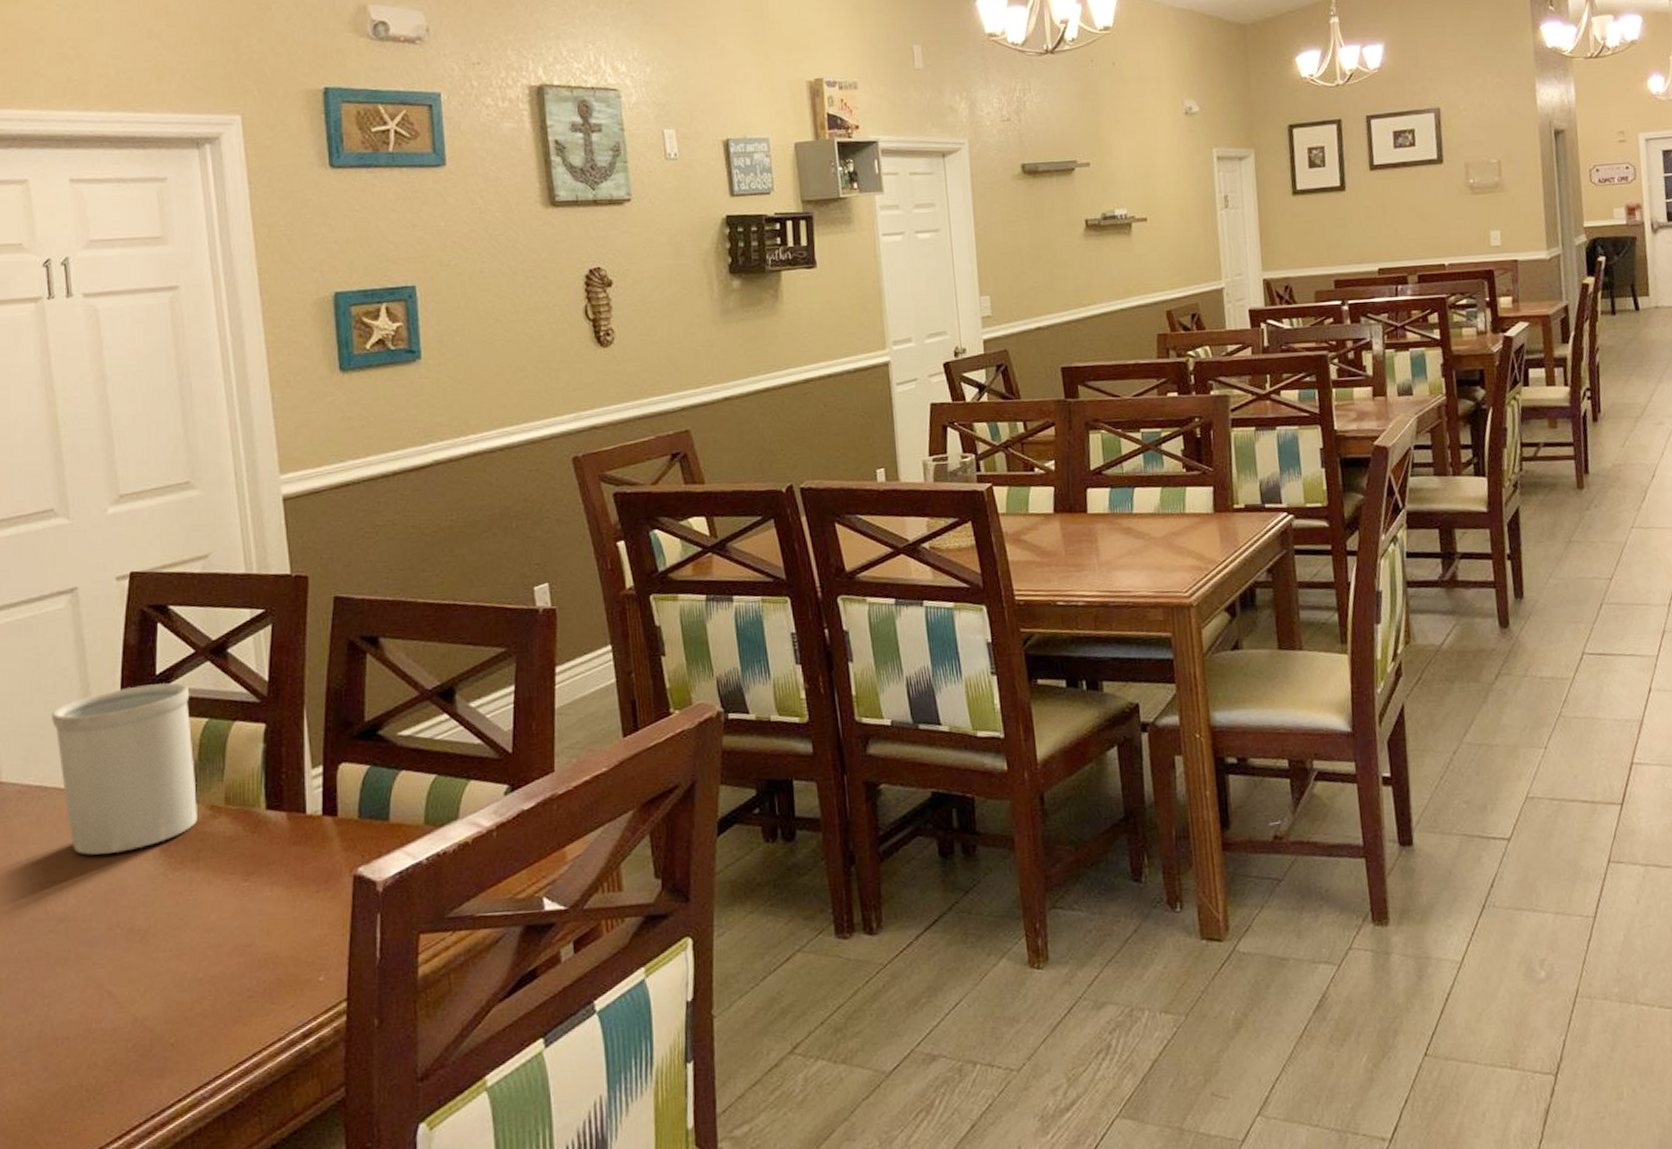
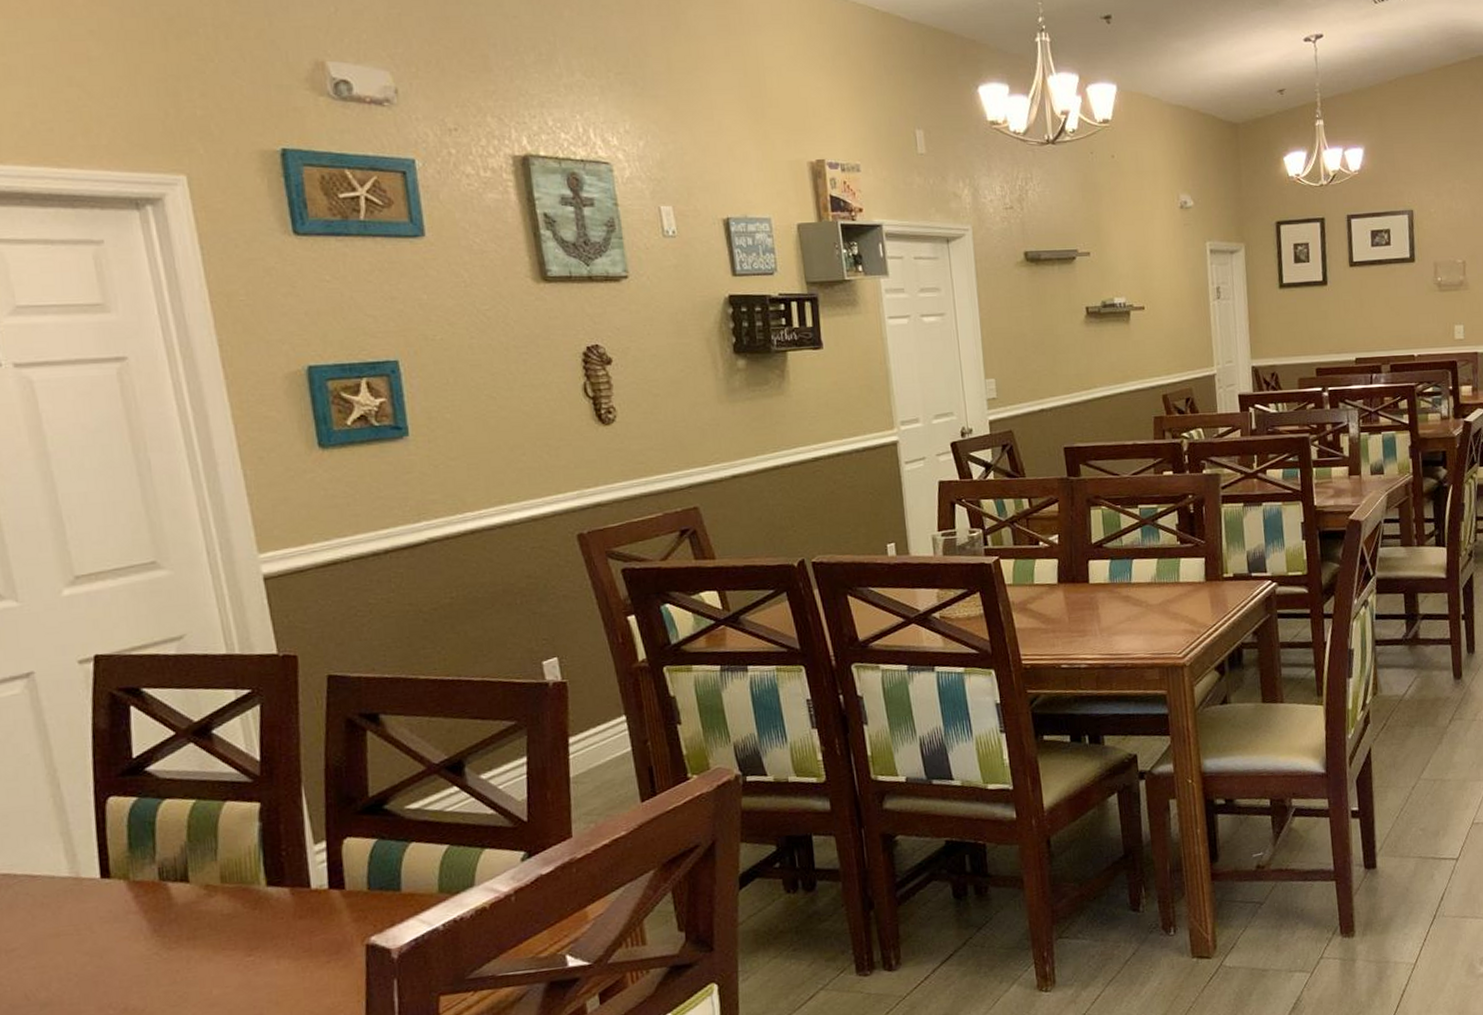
utensil holder: present [52,682,197,855] -> none [15,765,191,940]

